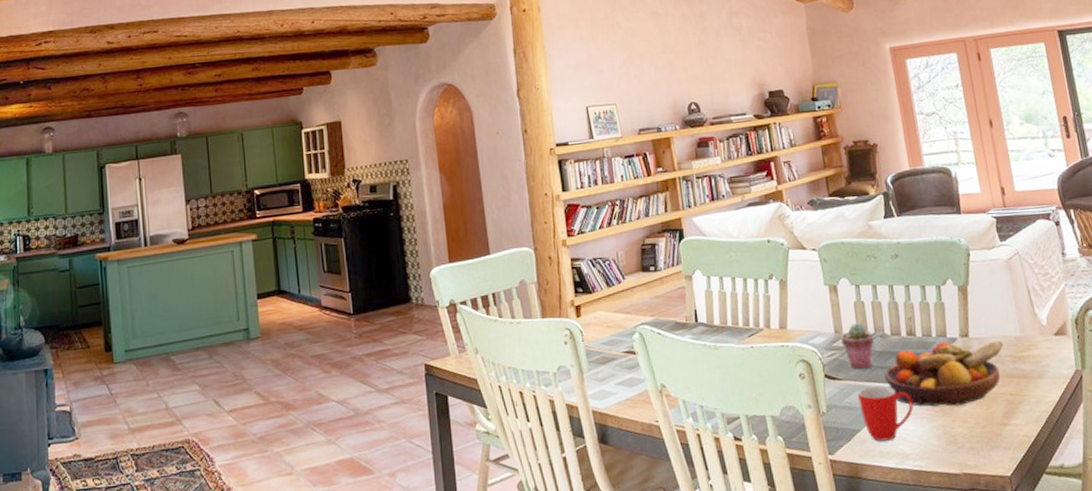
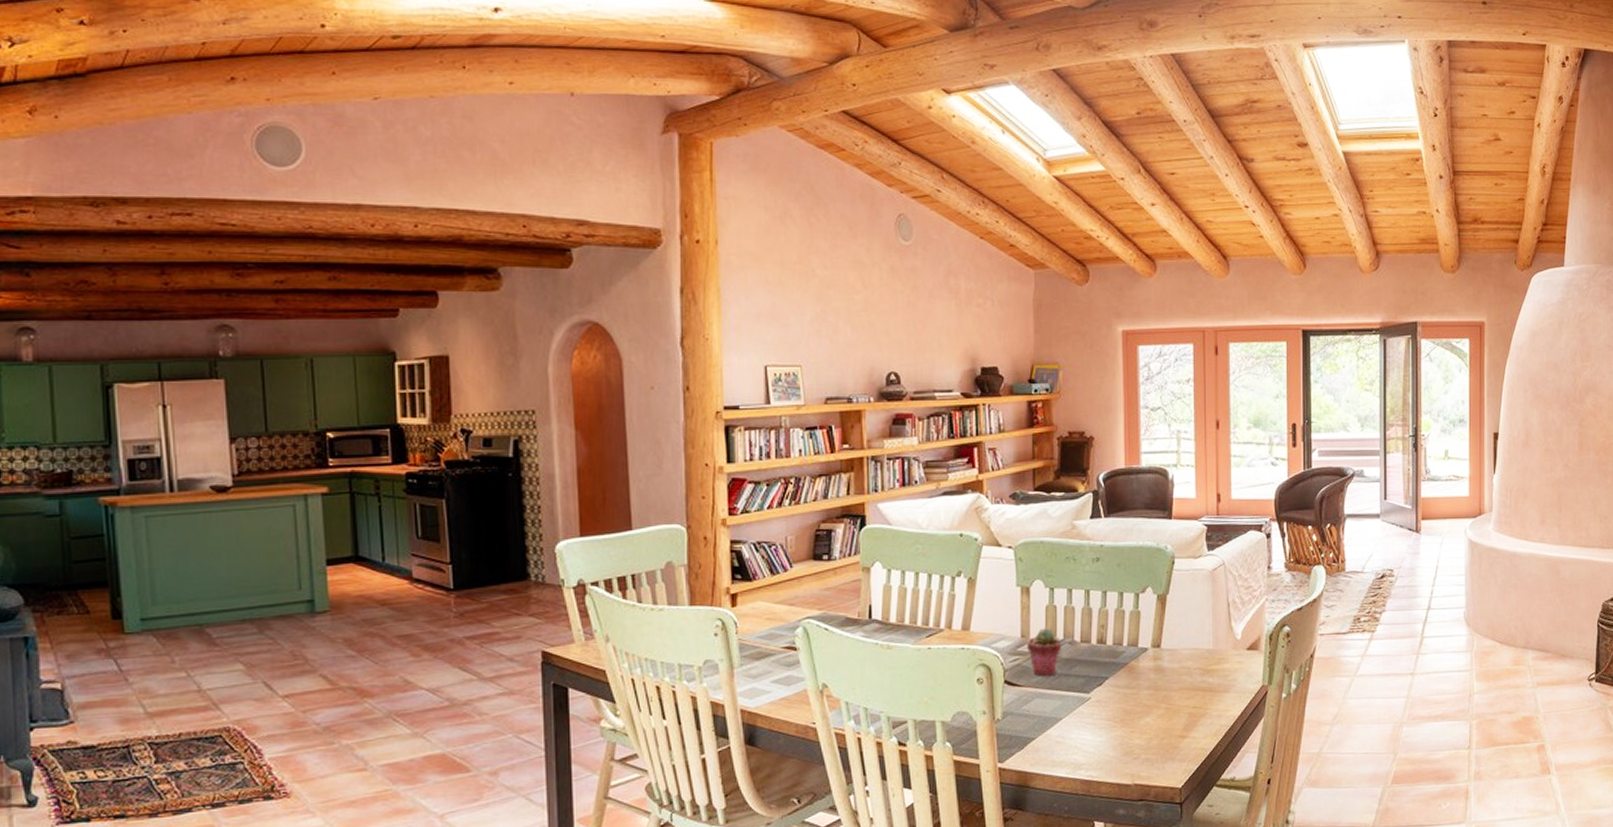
mug: present [858,386,914,442] -> none [1037,694,1093,751]
fruit bowl: present [884,340,1004,407] -> none [1068,651,1195,717]

